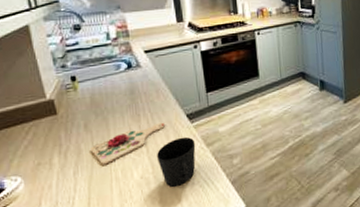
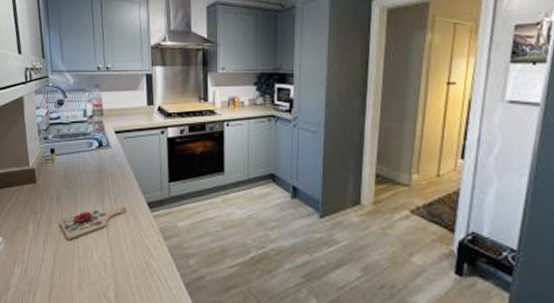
cup: present [157,136,196,188] -> none [116,225,153,277]

